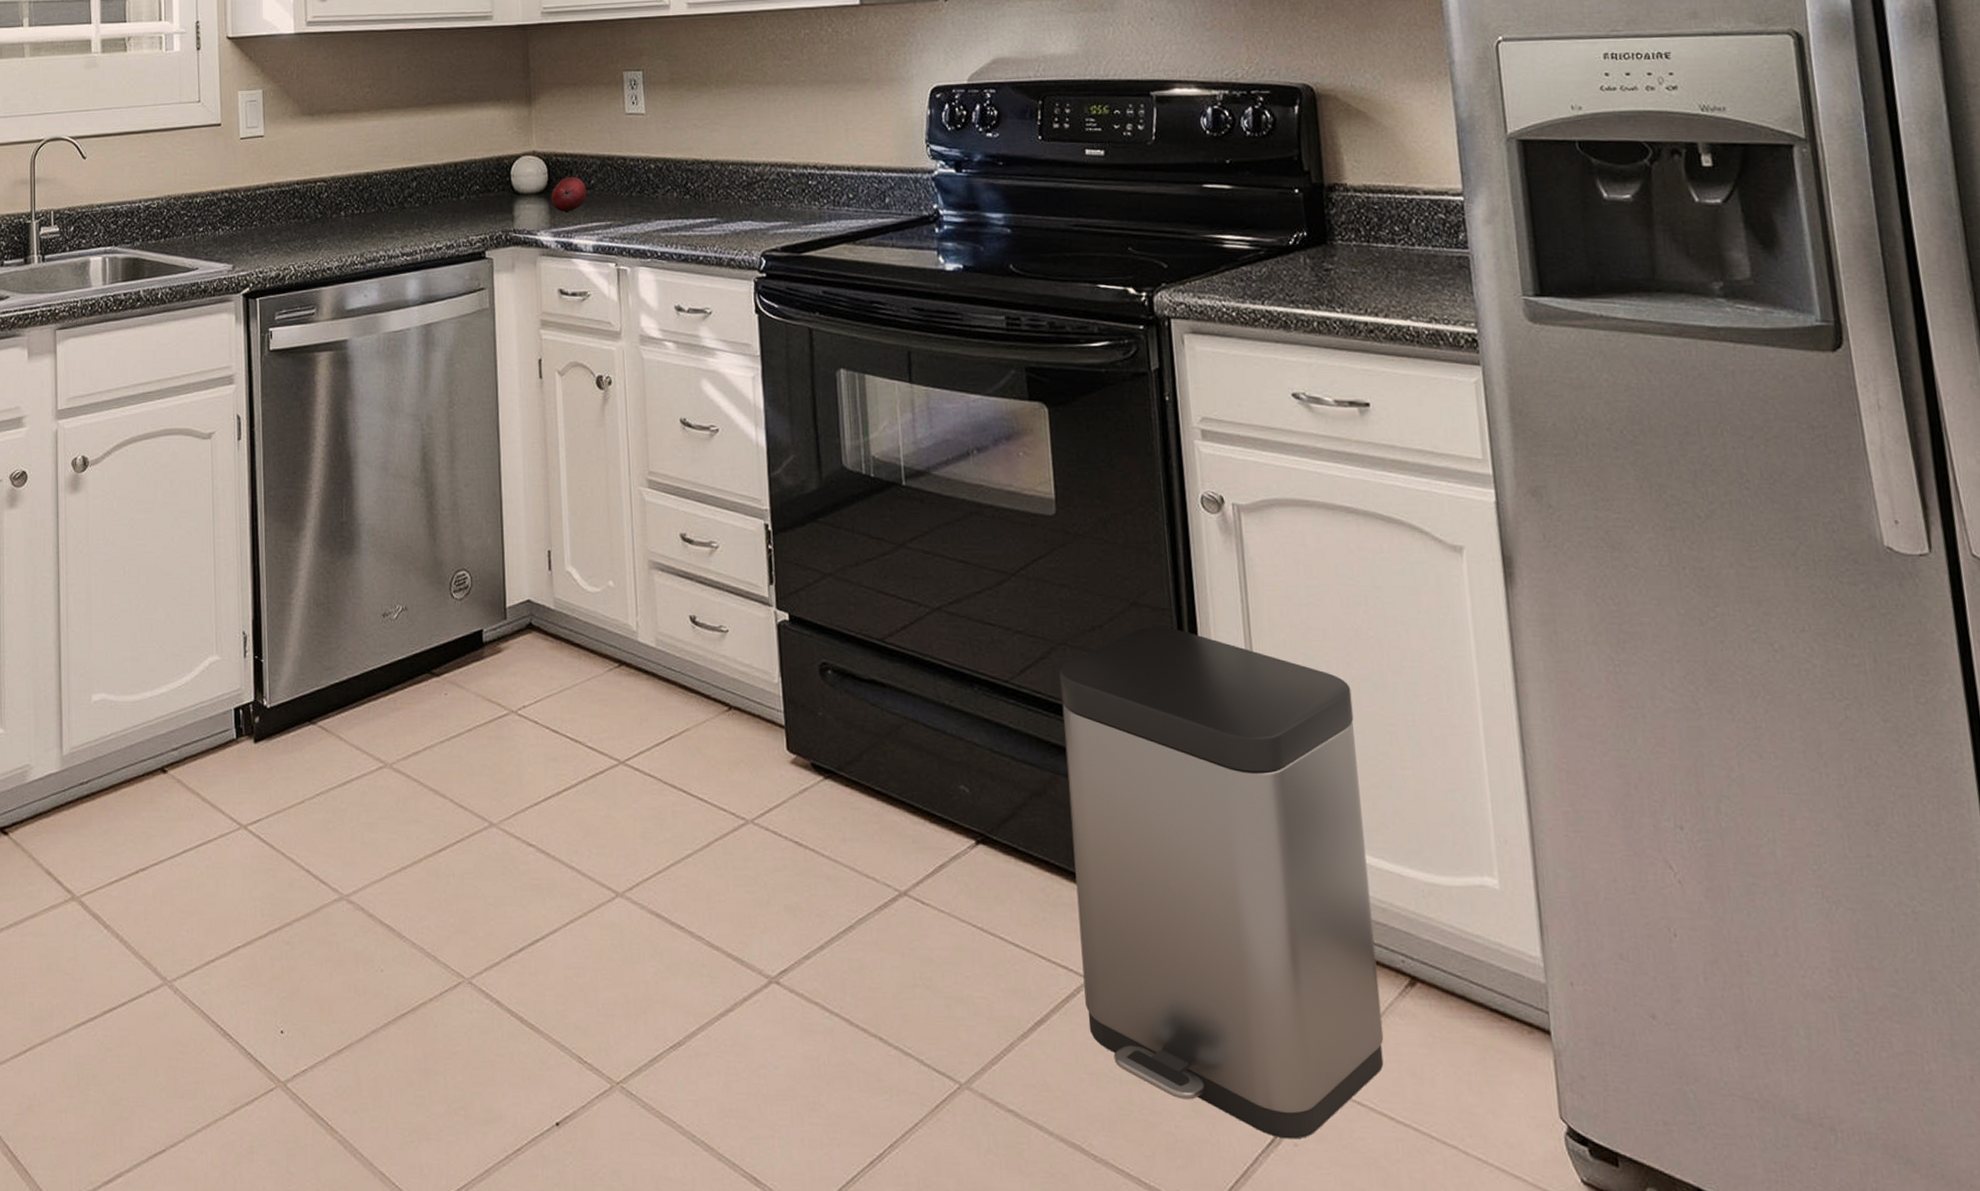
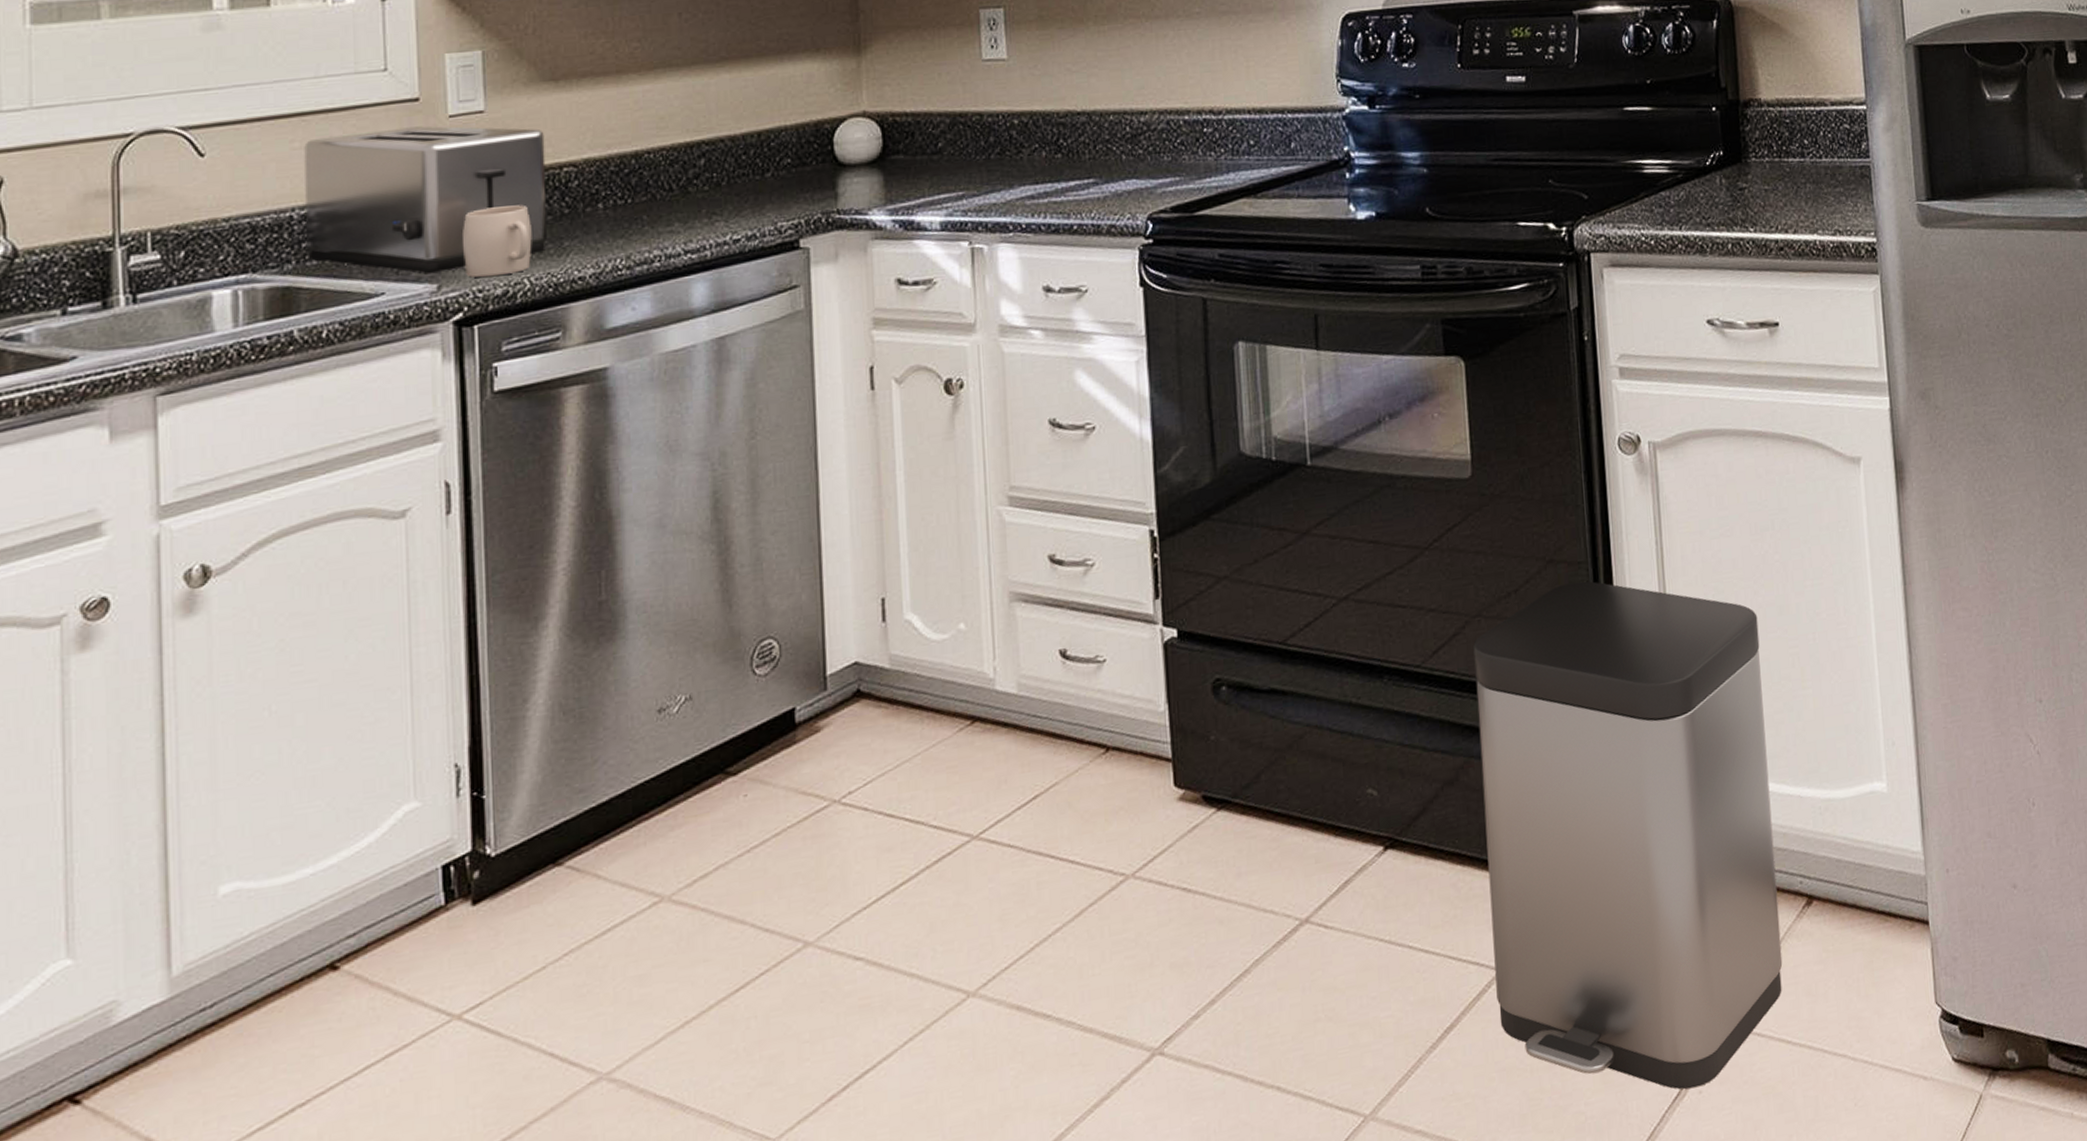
toaster: none [147,145,306,257] -> present [304,126,547,274]
mug: none [248,209,296,263] -> present [461,204,532,278]
fruit: present [551,177,586,212] -> none [886,140,932,184]

